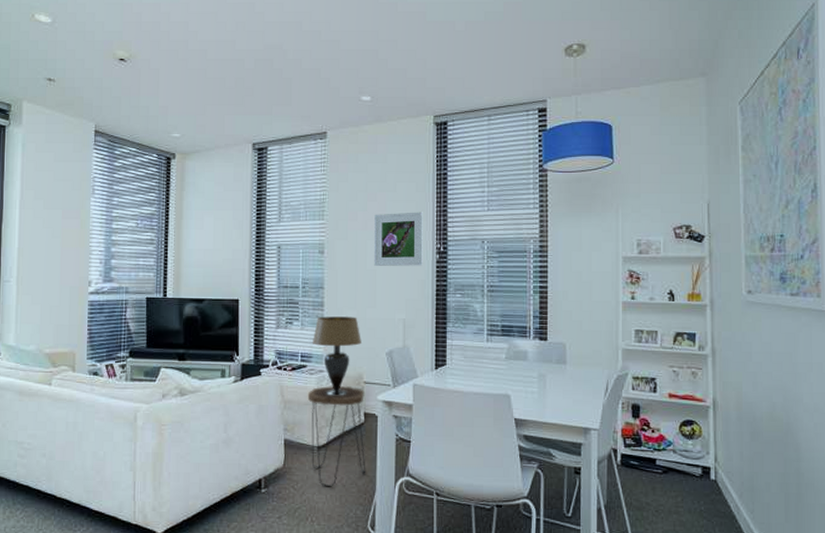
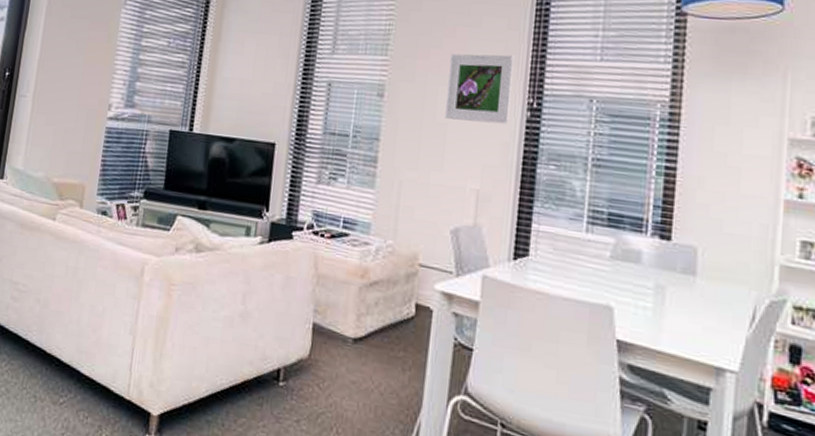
side table: present [308,386,366,487] -> none [344,263,419,393]
table lamp: present [311,316,361,396] -> none [358,175,421,279]

